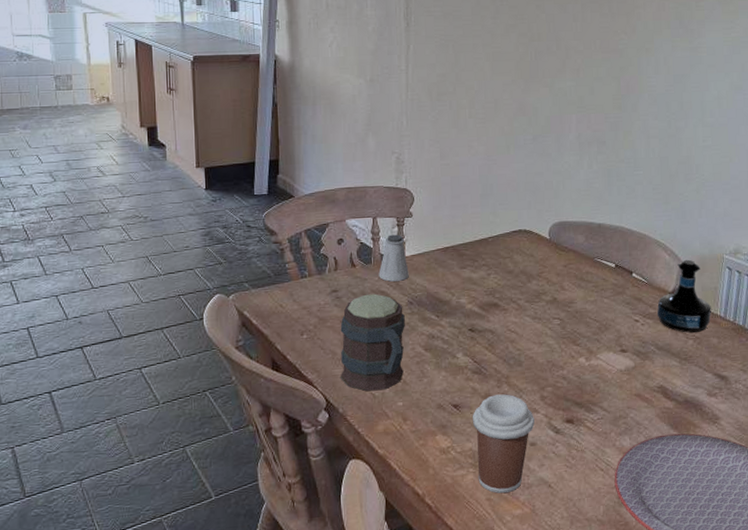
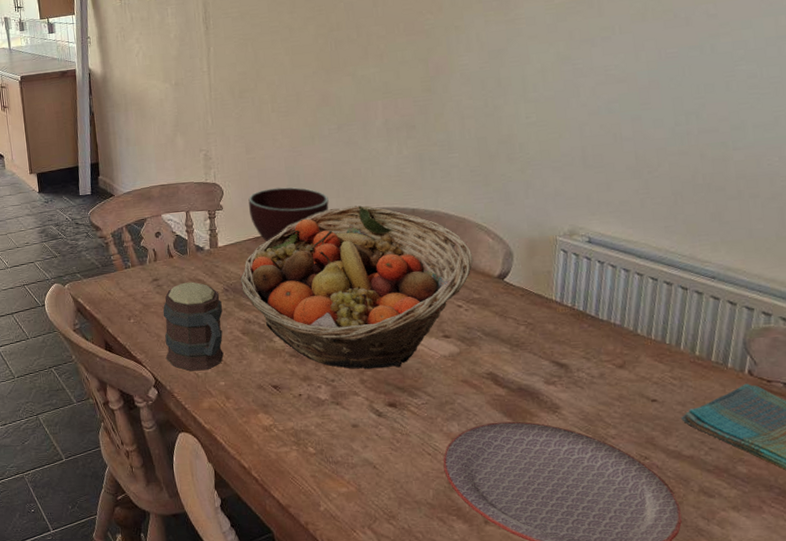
saltshaker: present [378,234,409,282] -> none [194,226,223,271]
fruit basket: none [426,218,651,385] -> present [240,205,474,369]
bowl: none [440,196,520,252] -> present [248,187,329,241]
coffee cup: present [472,394,536,494] -> none [292,377,356,472]
tequila bottle: present [657,259,711,333] -> none [482,242,545,319]

